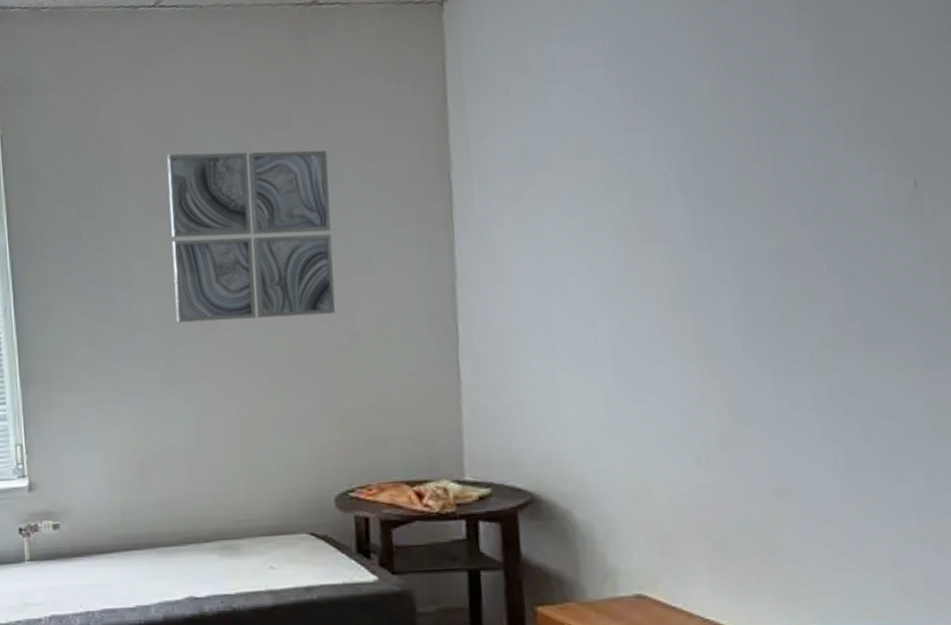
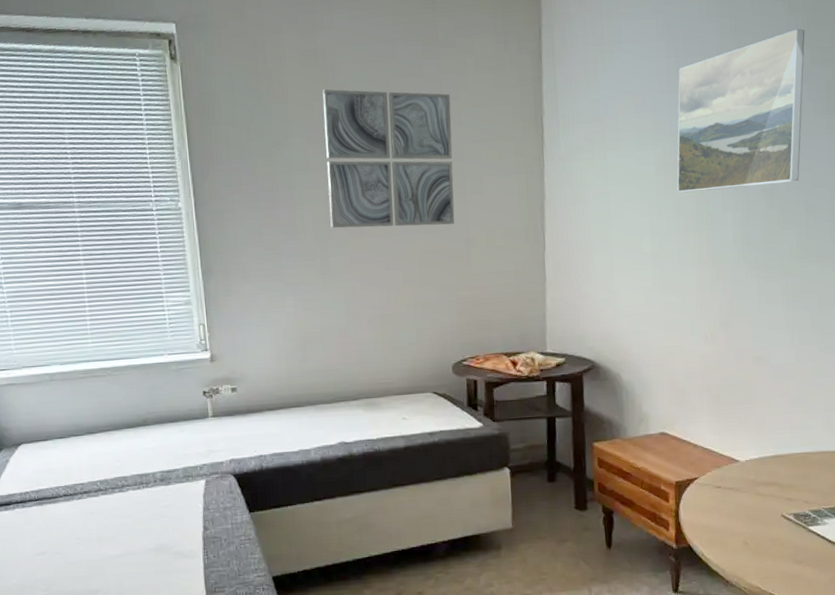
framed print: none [638,34,829,262] -> present [677,29,805,193]

